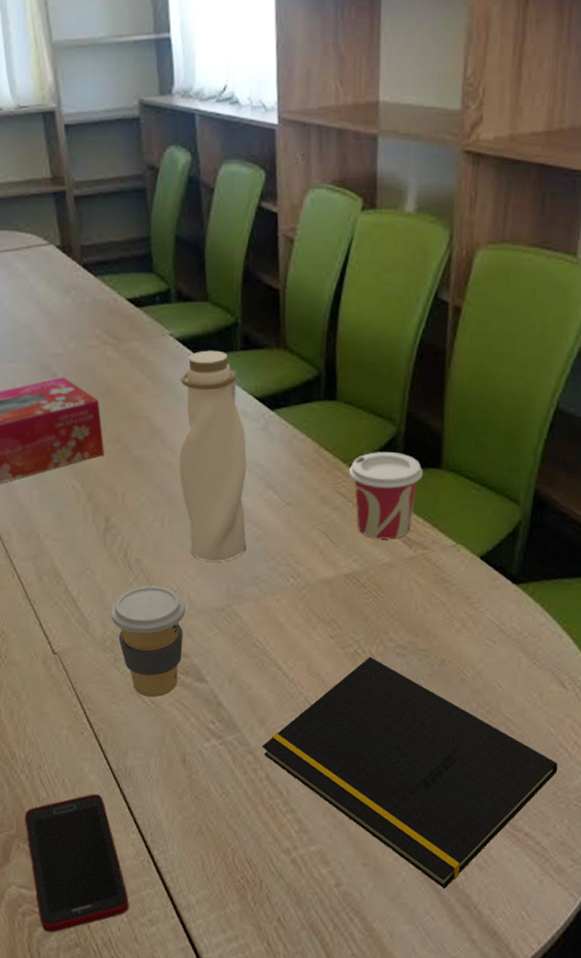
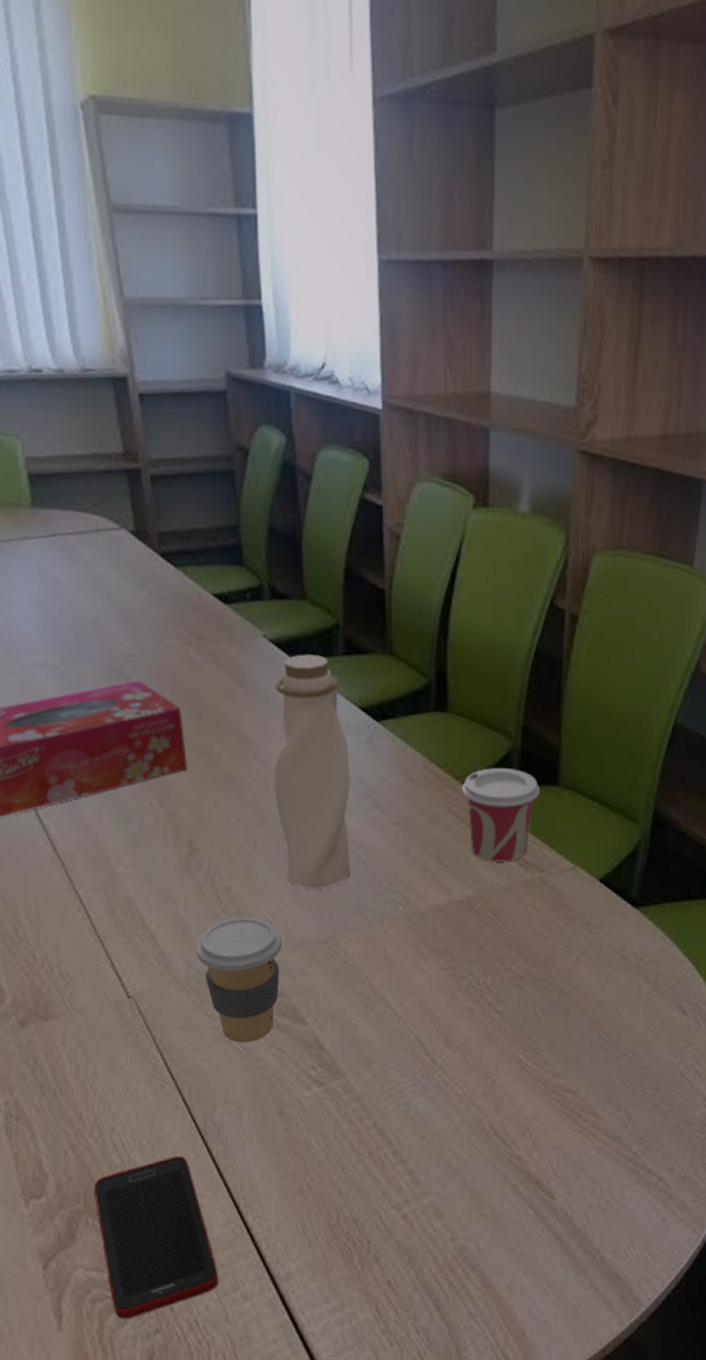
notepad: present [262,656,558,889] -> none [369,989,680,1235]

